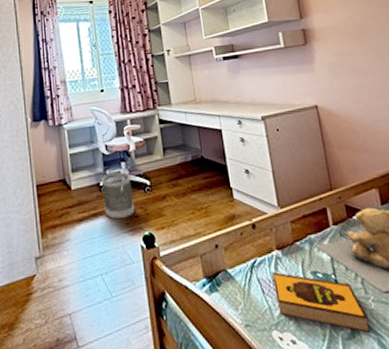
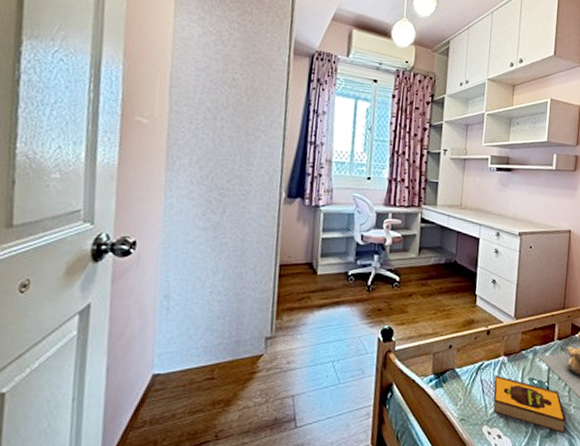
wastebasket: present [101,172,135,220] -> none [347,264,382,311]

